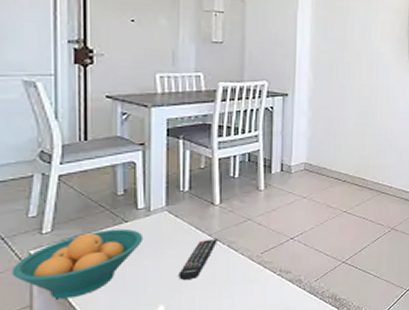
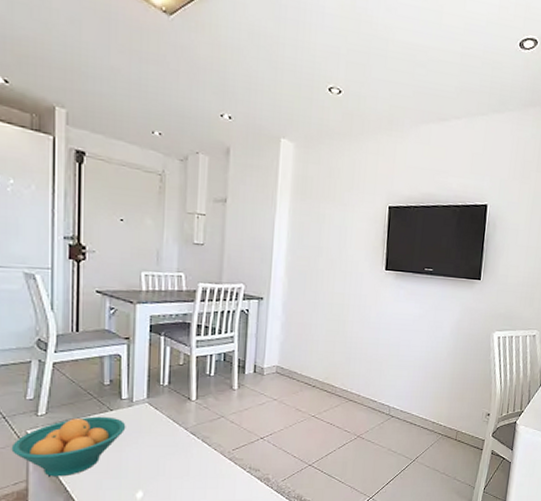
remote control: present [179,239,218,280] -> none [156,433,193,469]

